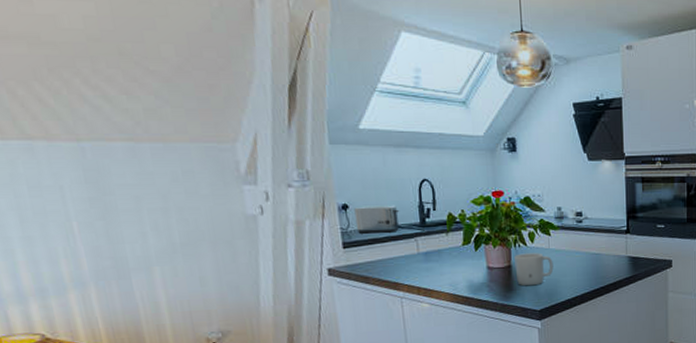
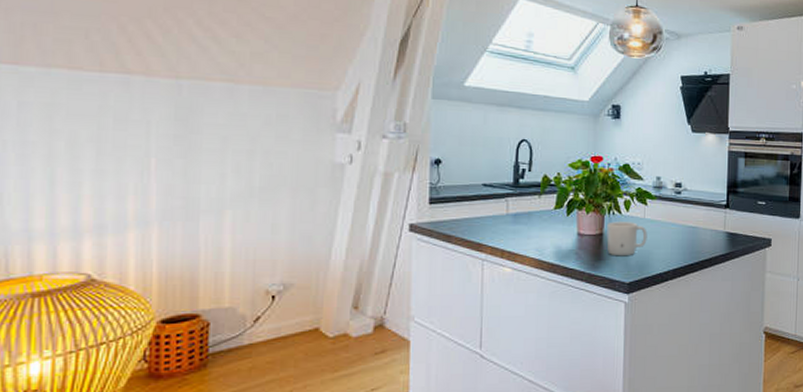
toaster: present [354,205,400,234] -> none [446,162,494,191]

